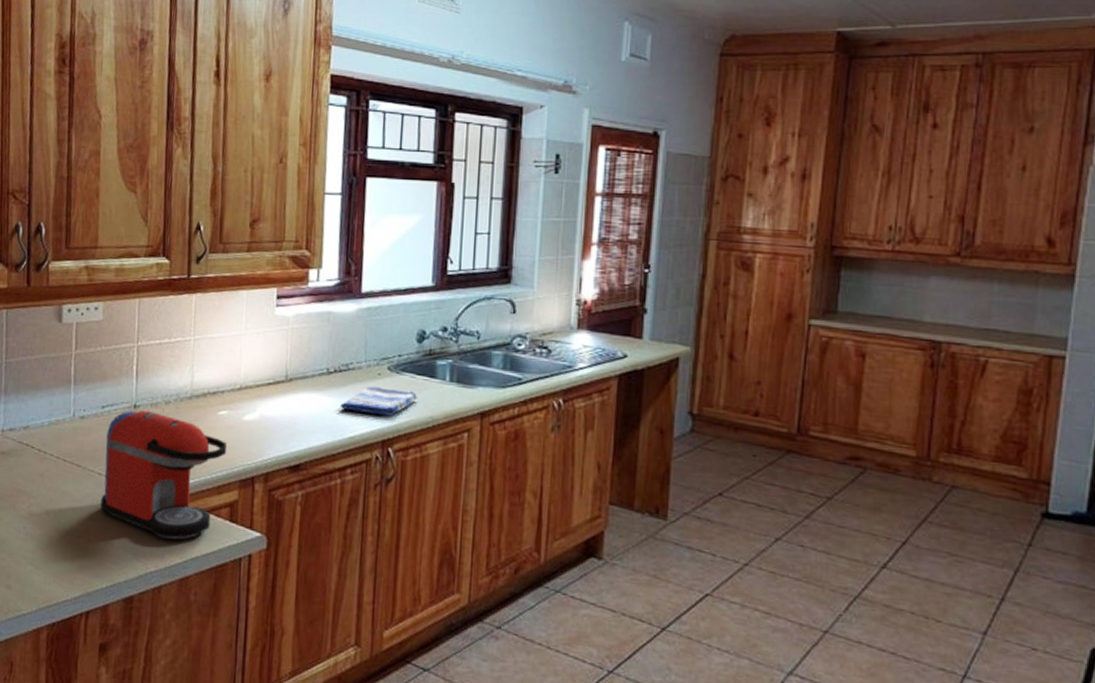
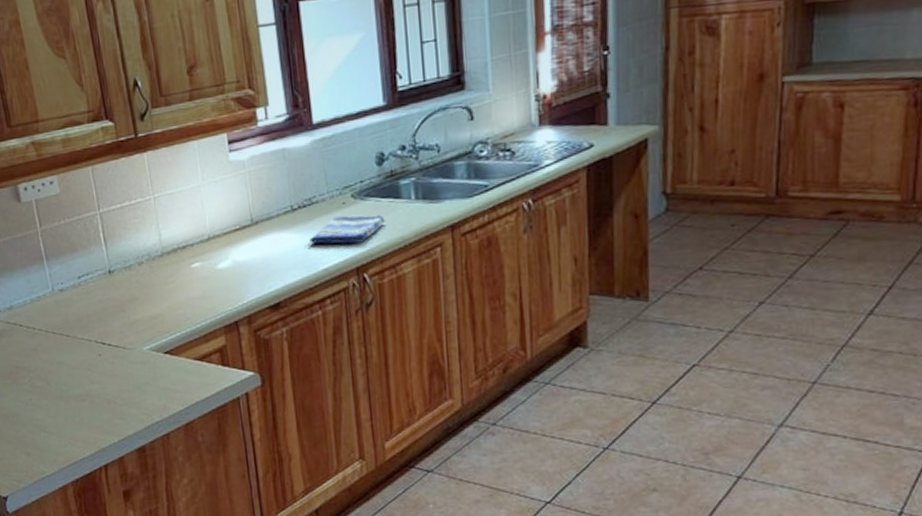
coffee maker: present [100,410,227,540] -> none [87,274,207,390]

